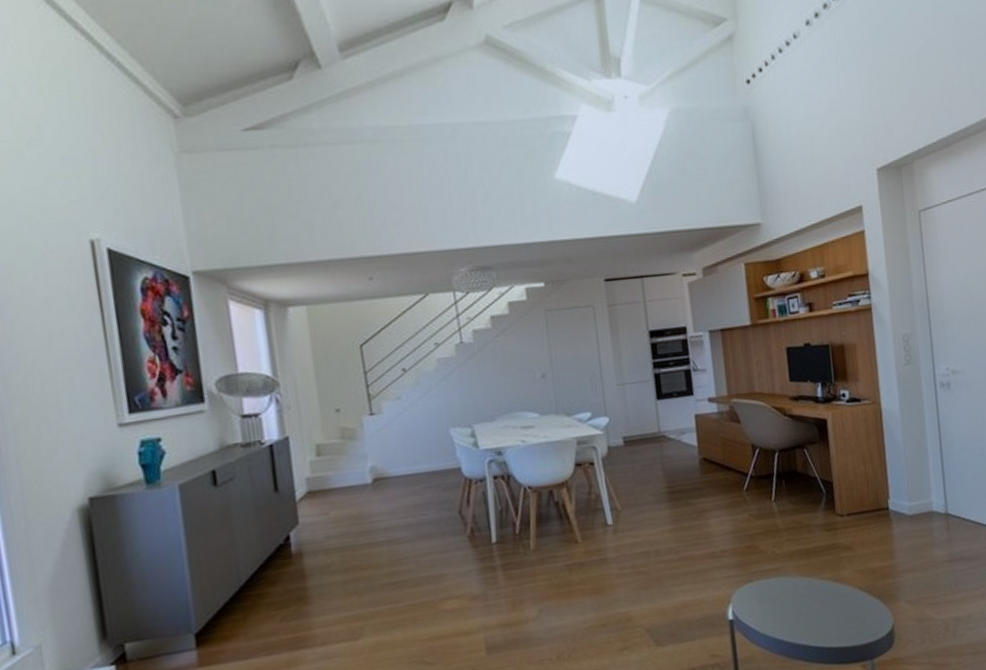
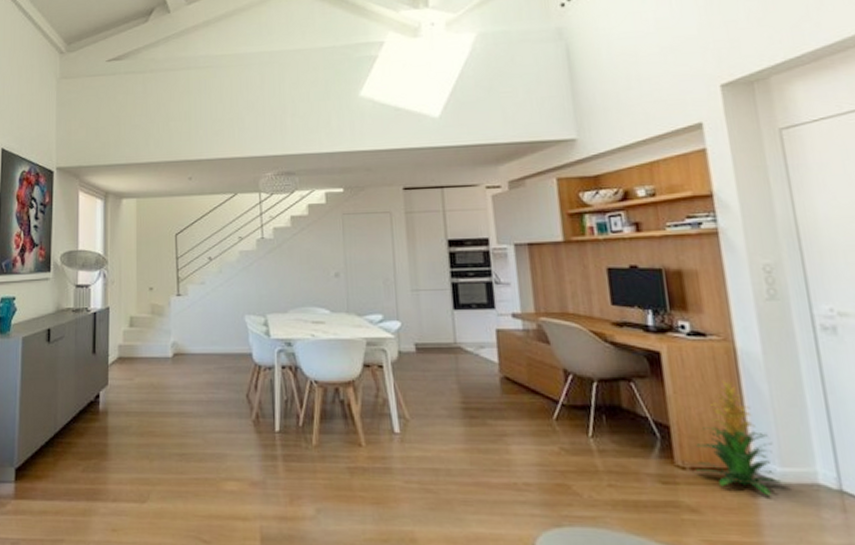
indoor plant: none [851,438,912,527] -> present [696,381,786,496]

